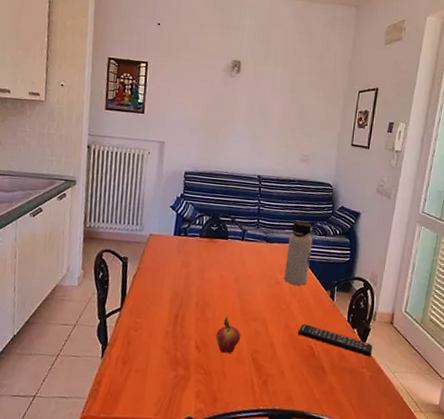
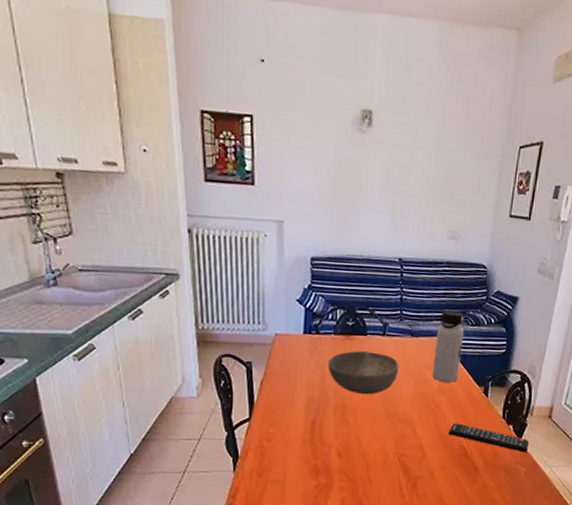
bowl: none [192,252,255,293] -> present [327,351,400,395]
fruit: present [216,316,241,354] -> none [359,420,387,459]

